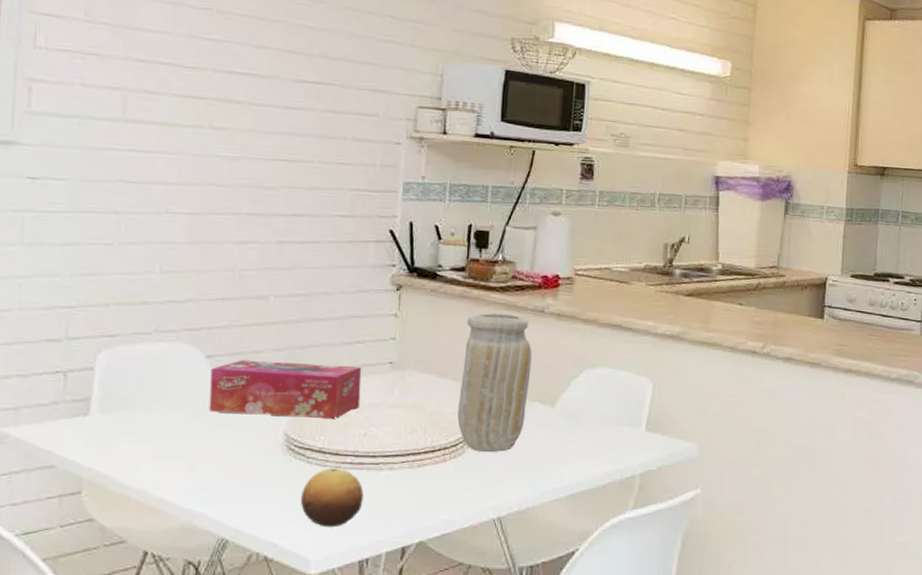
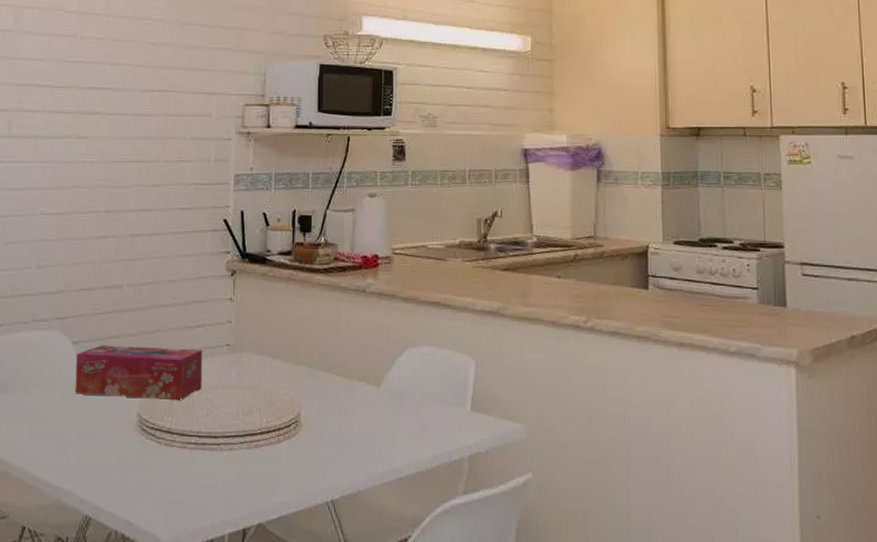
fruit: present [300,468,364,528] -> none [152,448,207,507]
vase: present [457,313,532,453] -> none [289,294,356,434]

